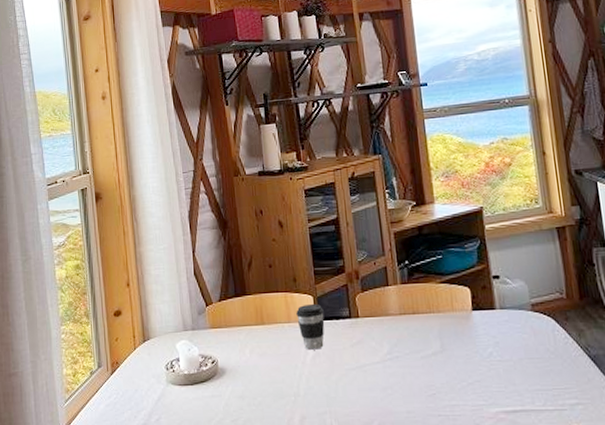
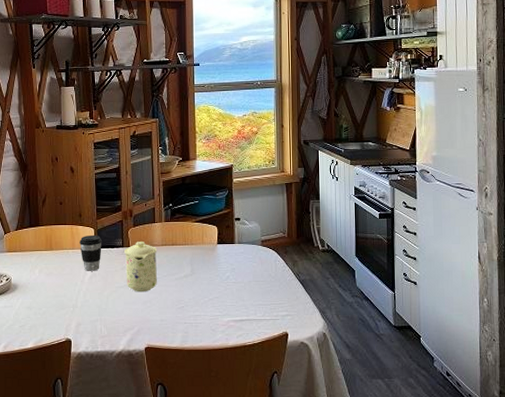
mug: none [353,310,398,376] -> present [124,242,157,292]

